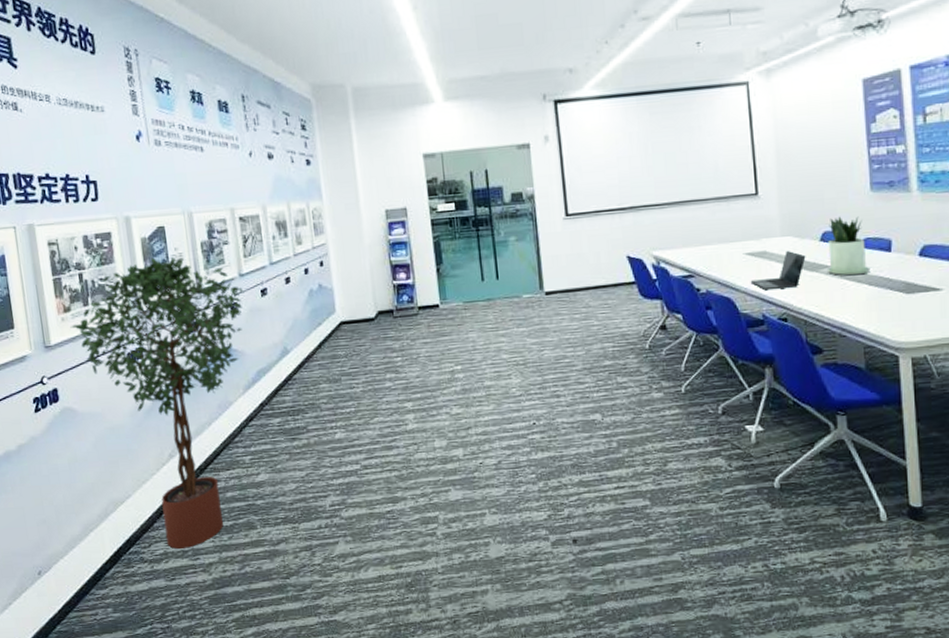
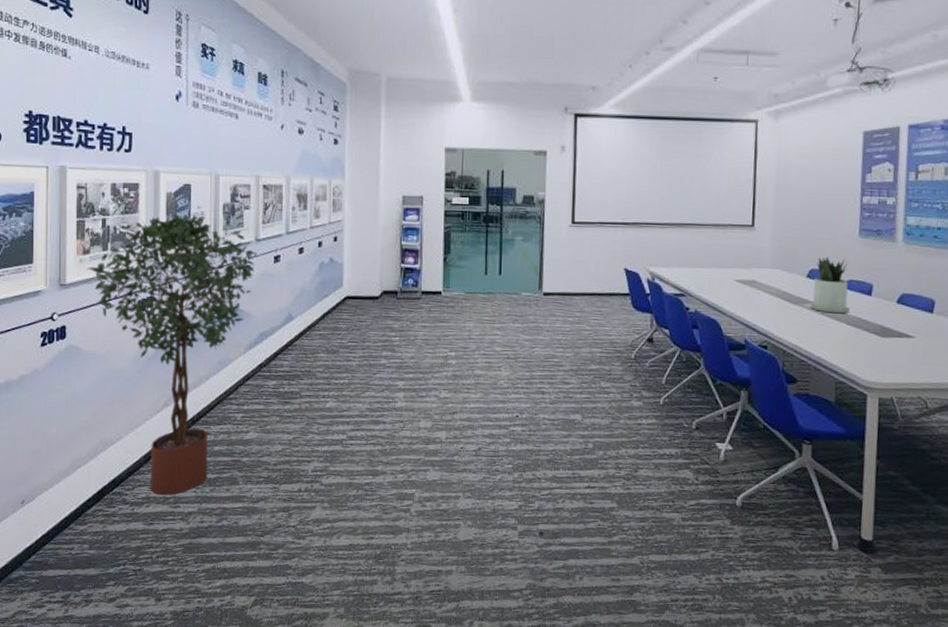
laptop: present [750,251,806,291] -> none [737,283,792,319]

